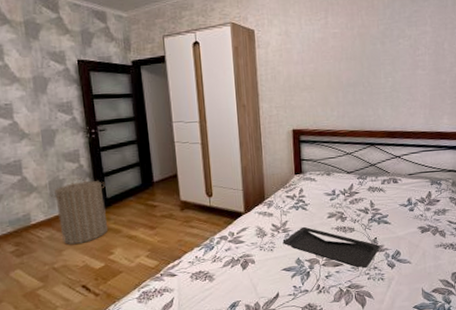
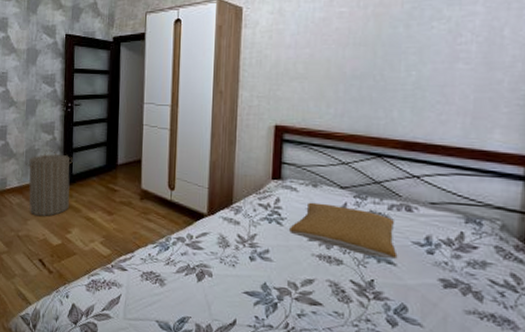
serving tray: present [282,226,381,269] -> none [248,245,379,318]
pillow: none [313,187,391,221] -> present [289,202,398,260]

